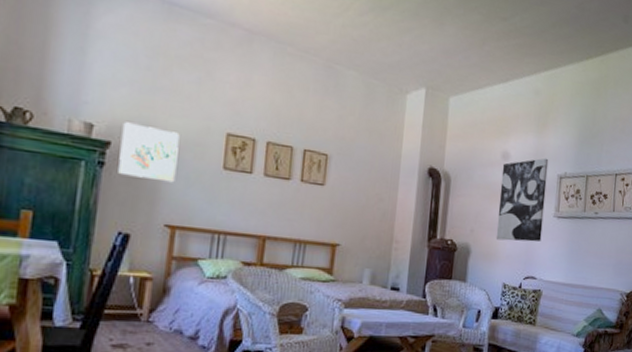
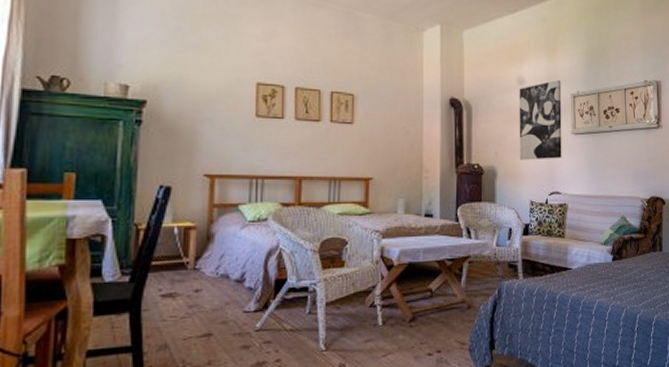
wall art: present [118,122,180,183] -> none [155,80,212,134]

